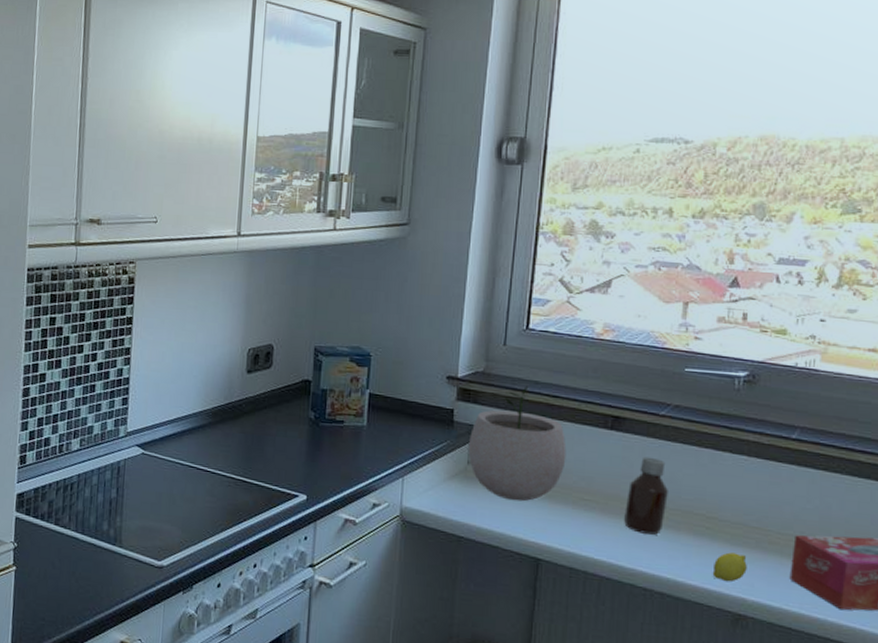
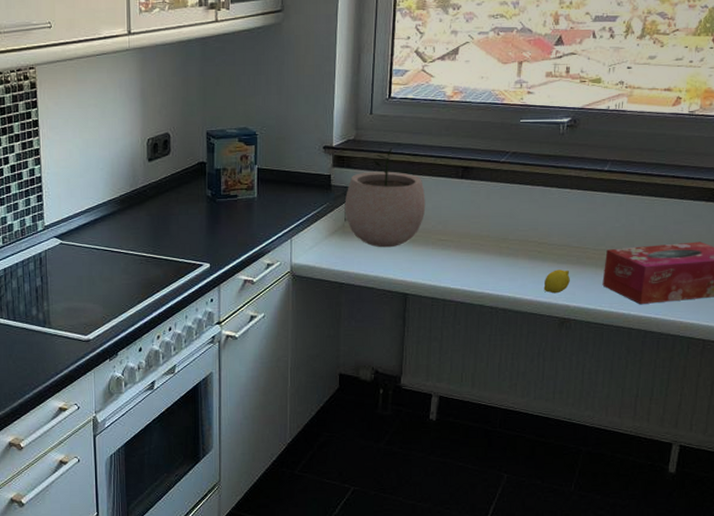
bottle: present [623,456,670,535] -> none [473,198,509,263]

